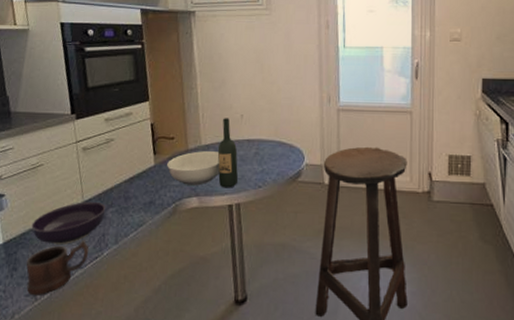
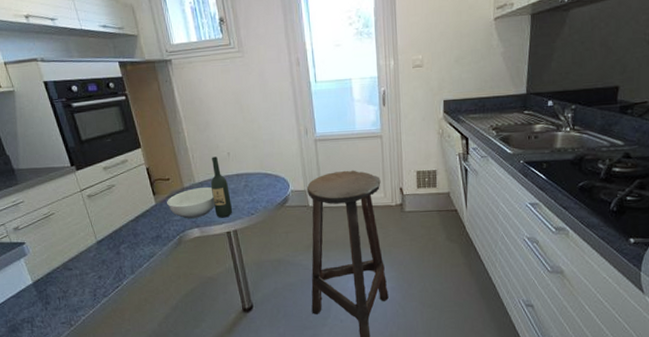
mug: present [26,240,89,295] -> none [56,273,110,322]
bowl: present [31,201,106,245] -> none [54,240,119,280]

